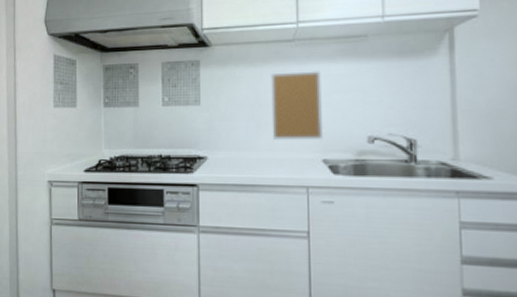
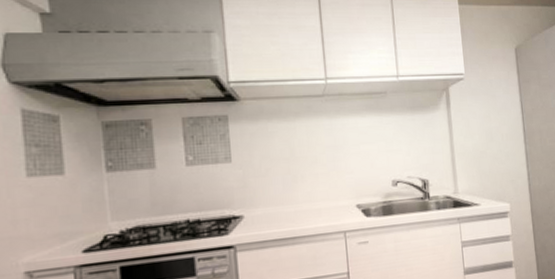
wall art: present [271,71,324,140] -> none [304,124,356,191]

